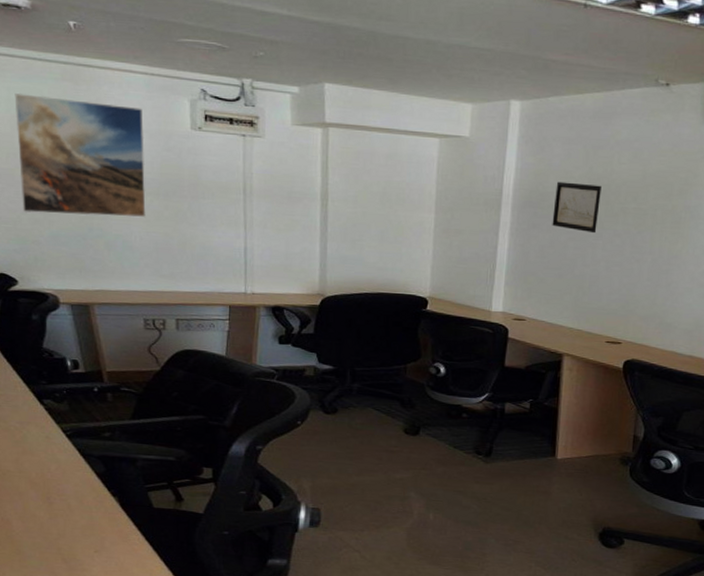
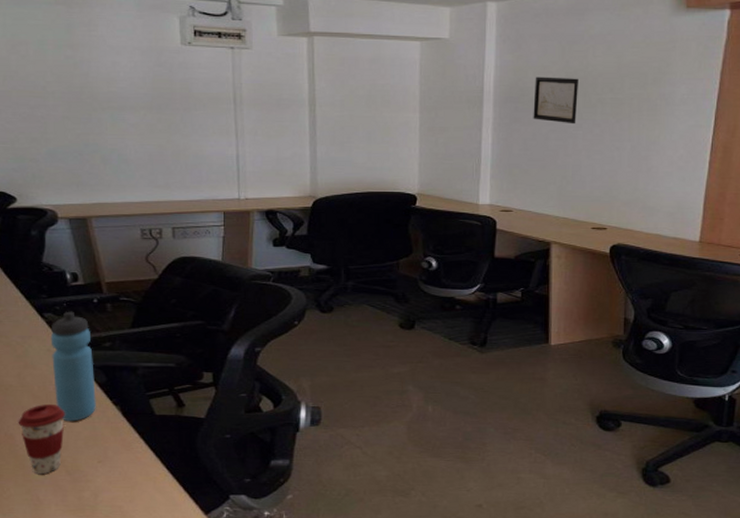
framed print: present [14,93,146,217] -> none [10,19,140,133]
coffee cup: none [15,491,62,561] -> present [18,403,65,474]
water bottle: none [49,398,94,510] -> present [50,311,96,422]

